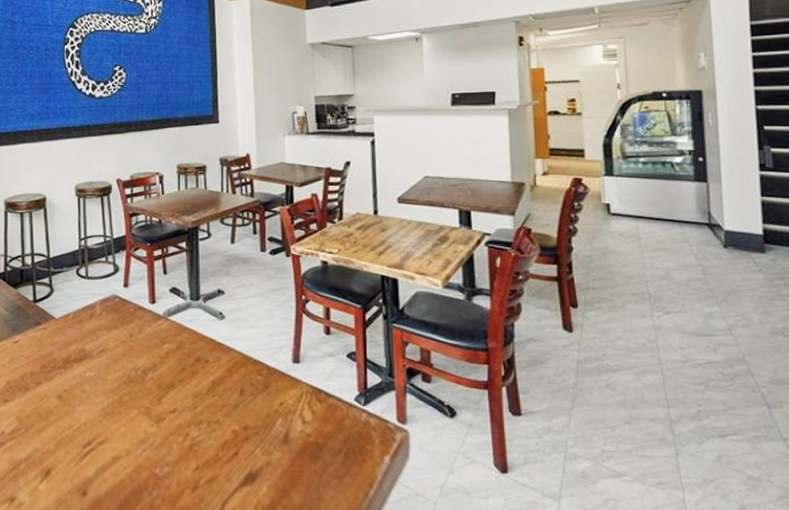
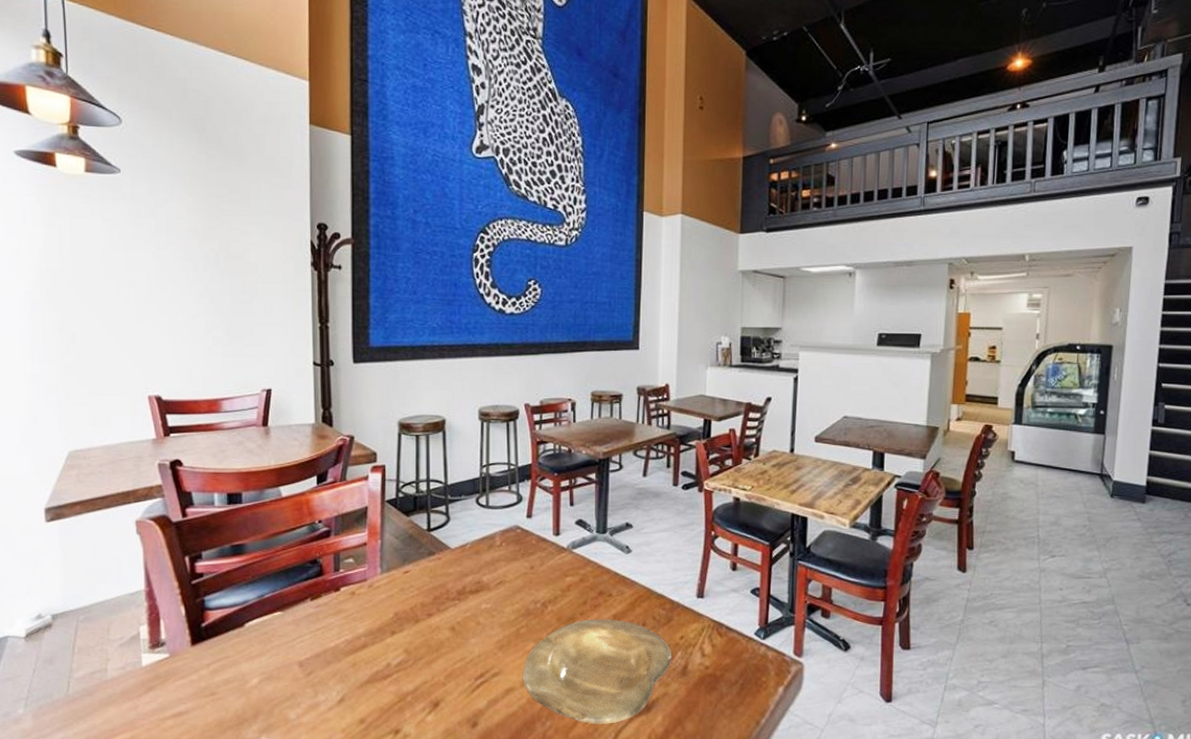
plate: none [127,386,273,494] -> present [522,619,672,724]

